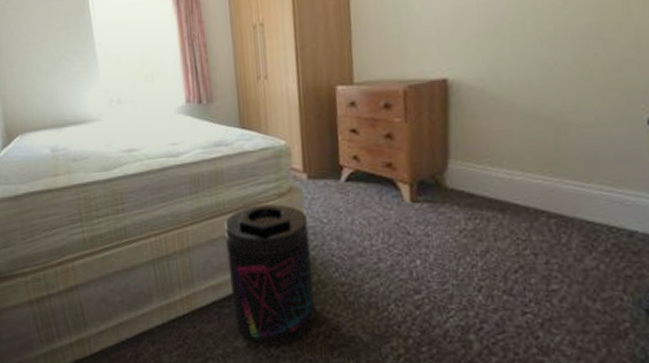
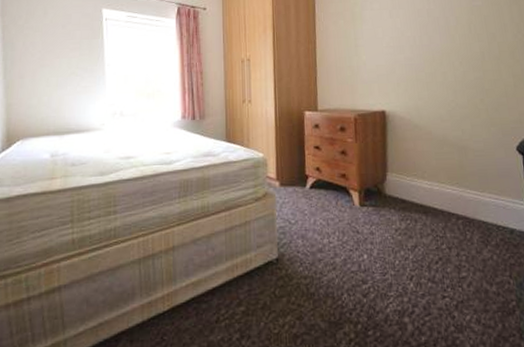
supplement container: present [225,204,315,345] -> none [208,207,282,337]

